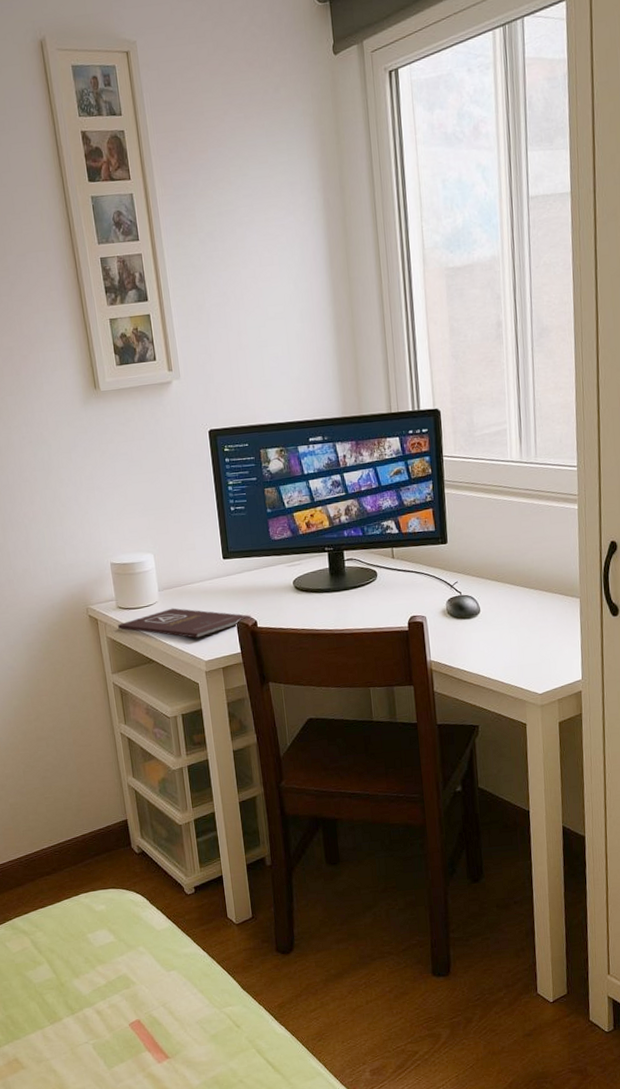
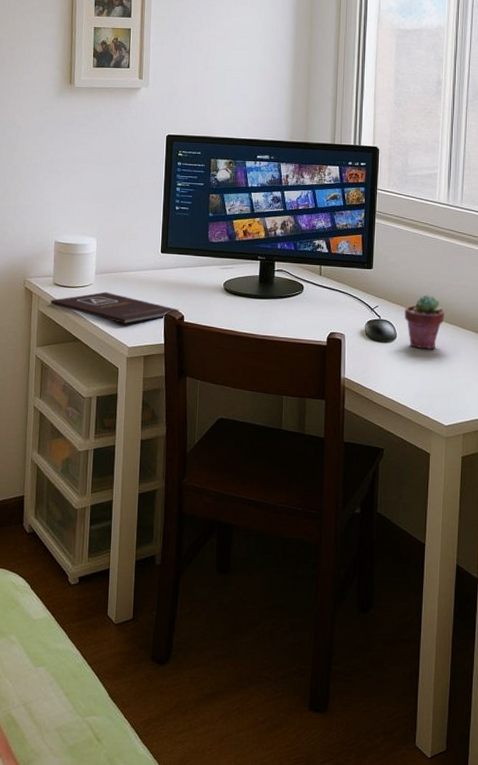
potted succulent: none [486,562,528,620] -> present [405,295,444,349]

